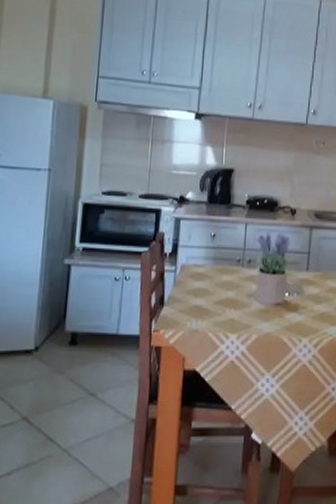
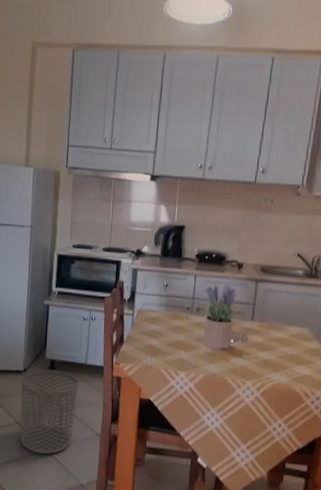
waste bin: none [28,345,107,456] -> present [20,370,78,455]

